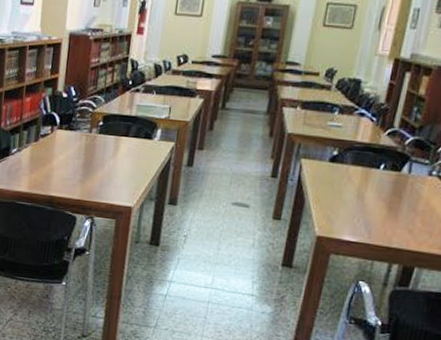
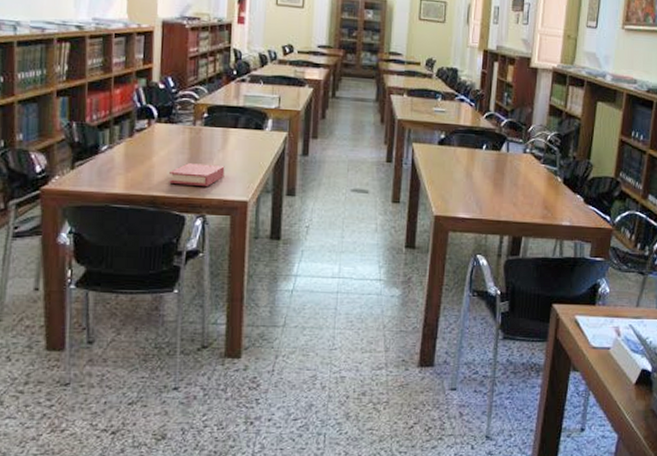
book: none [65,168,114,191] -> present [169,163,225,187]

